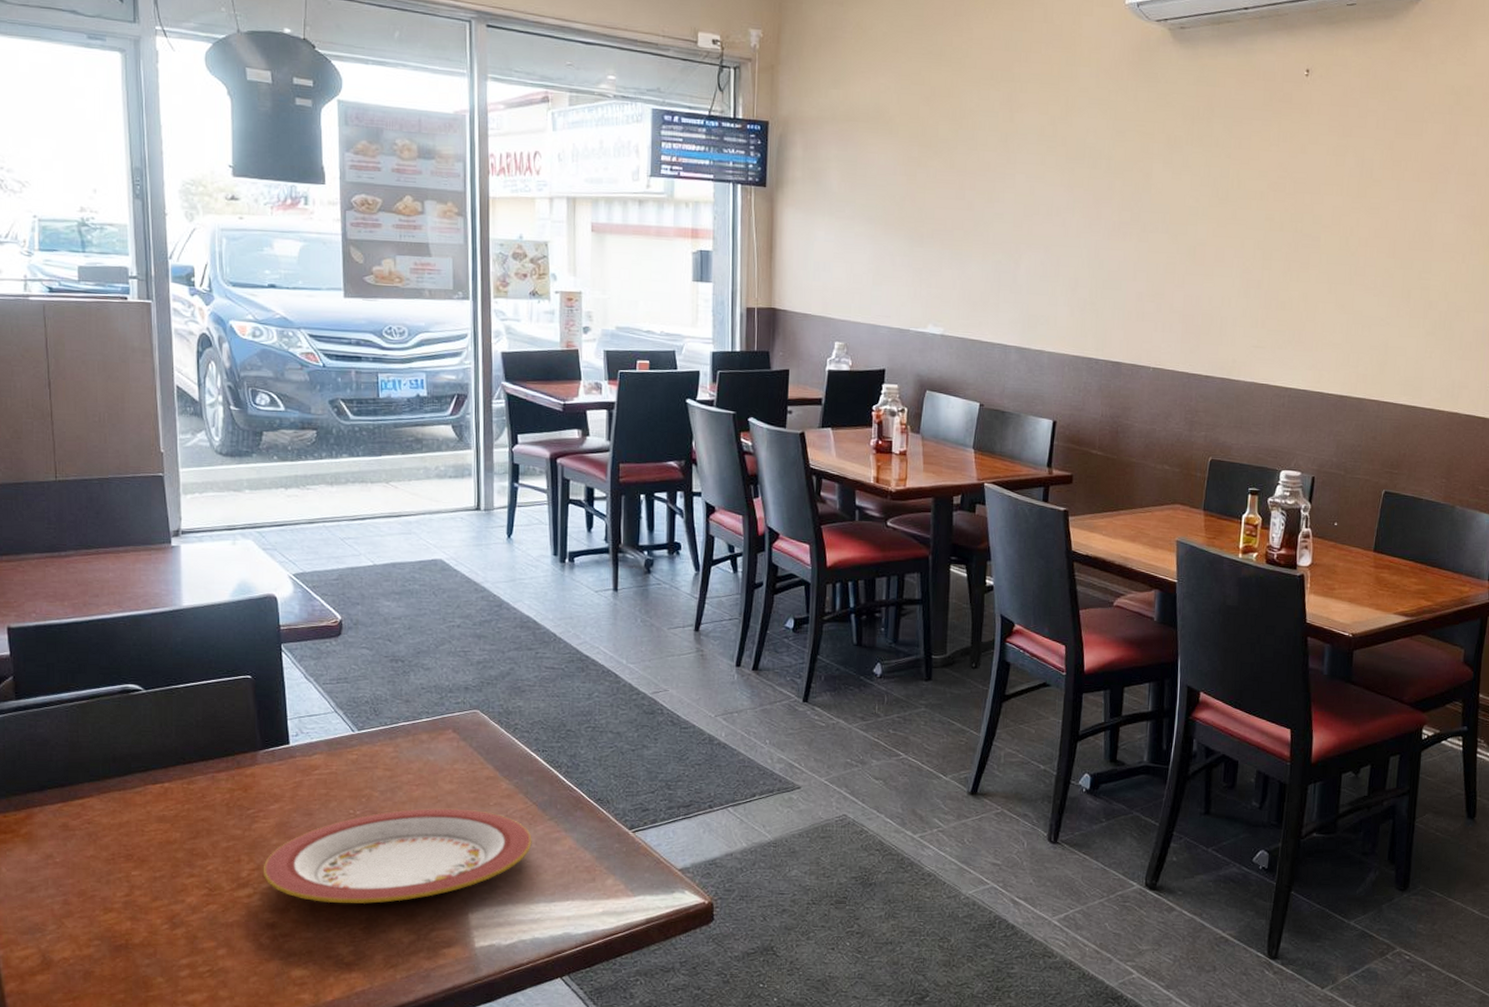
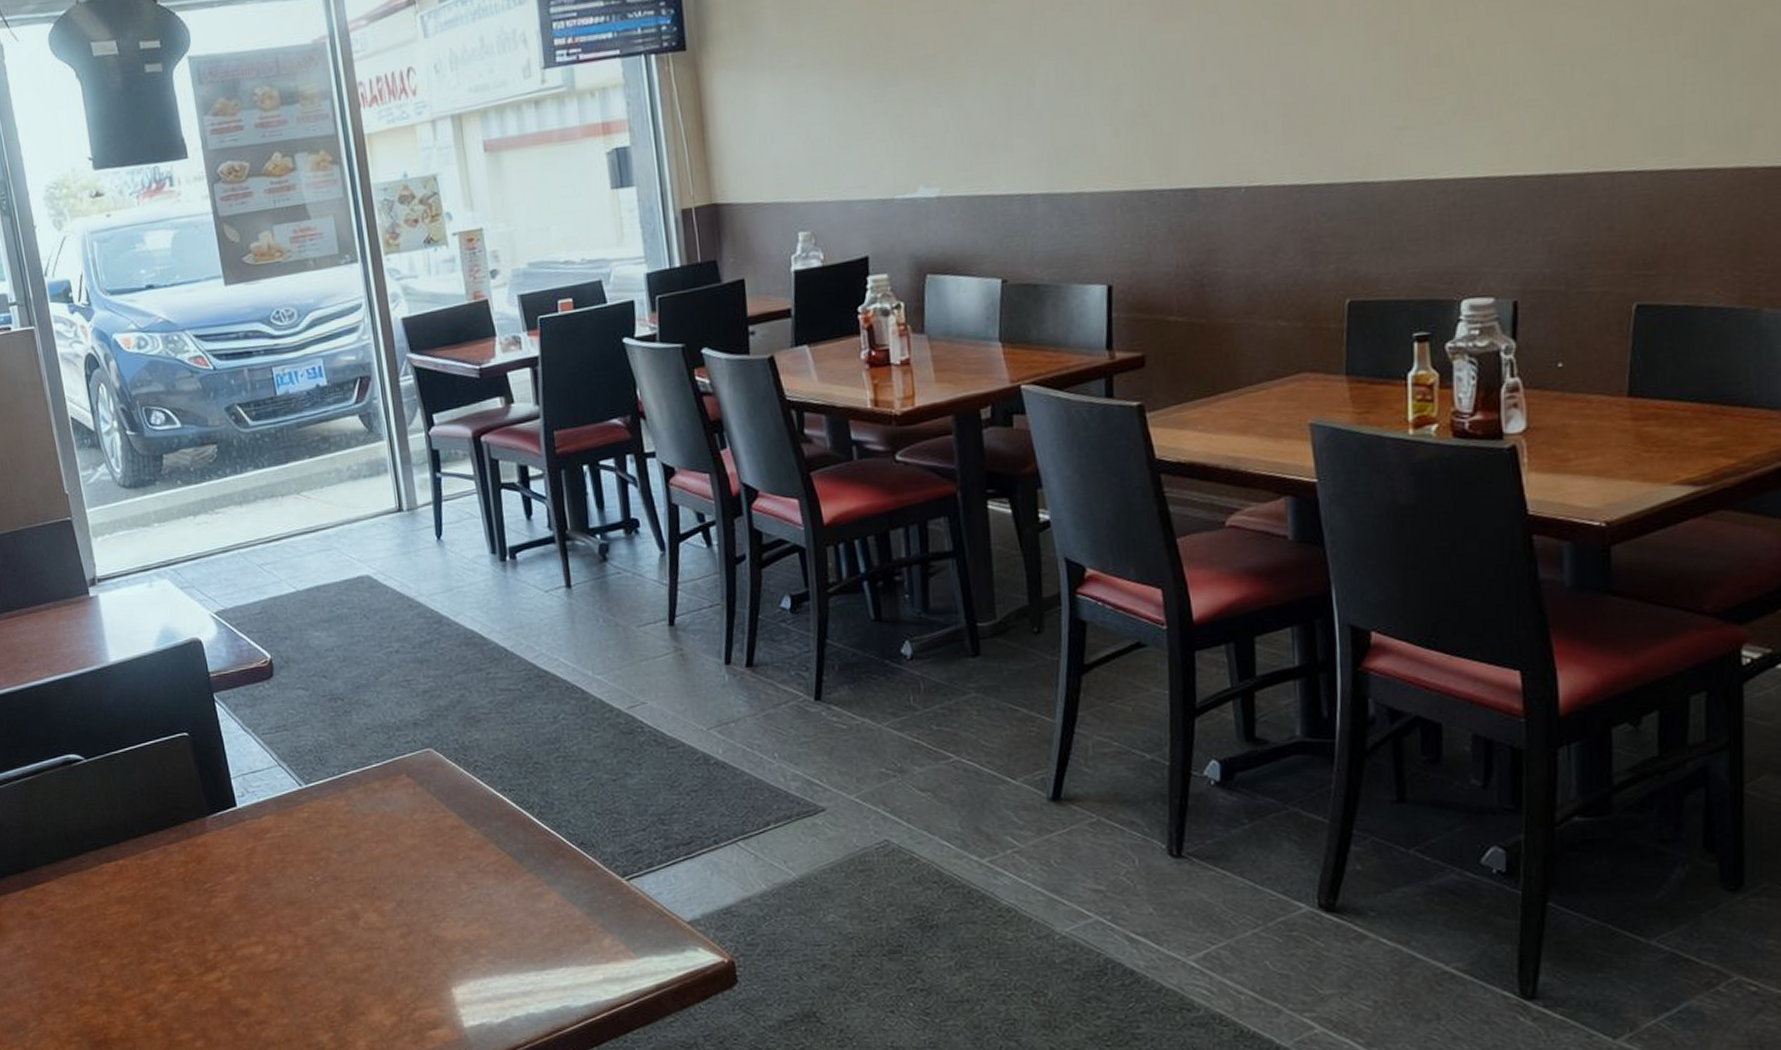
plate: present [263,808,532,904] -> none [228,866,512,984]

